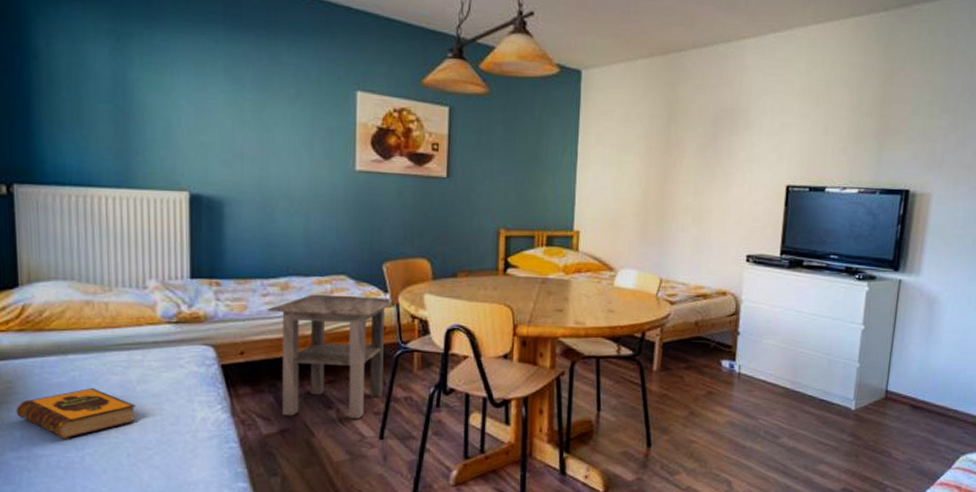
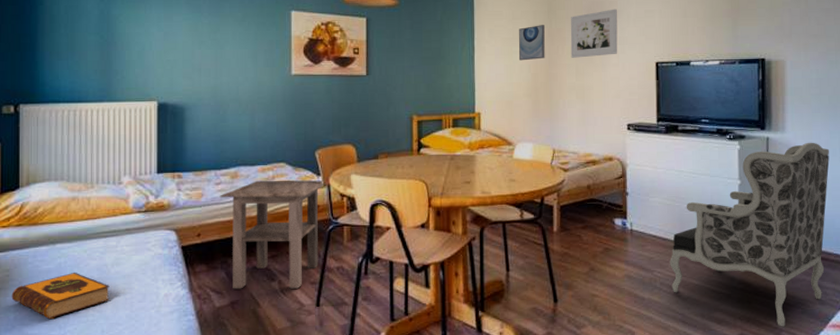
wall art: none [628,131,662,173] -> present [518,25,545,61]
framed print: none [689,118,748,175] -> present [570,9,618,58]
armchair: none [776,288,965,483] -> present [670,142,830,327]

